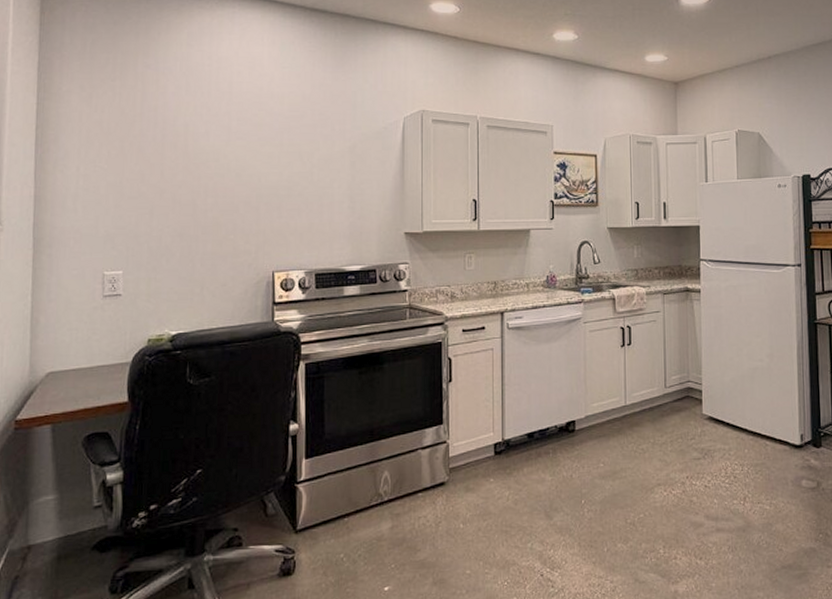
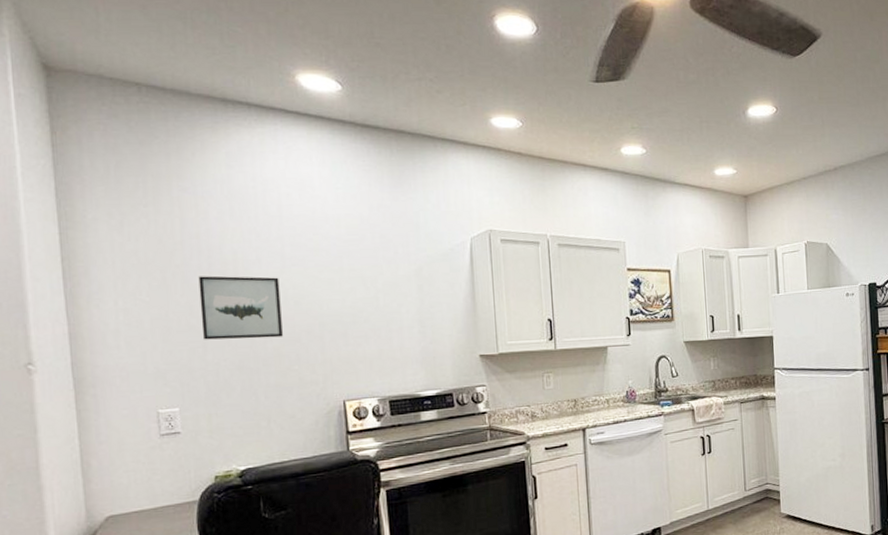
wall art: none [150,146,224,208] -> present [198,276,283,340]

